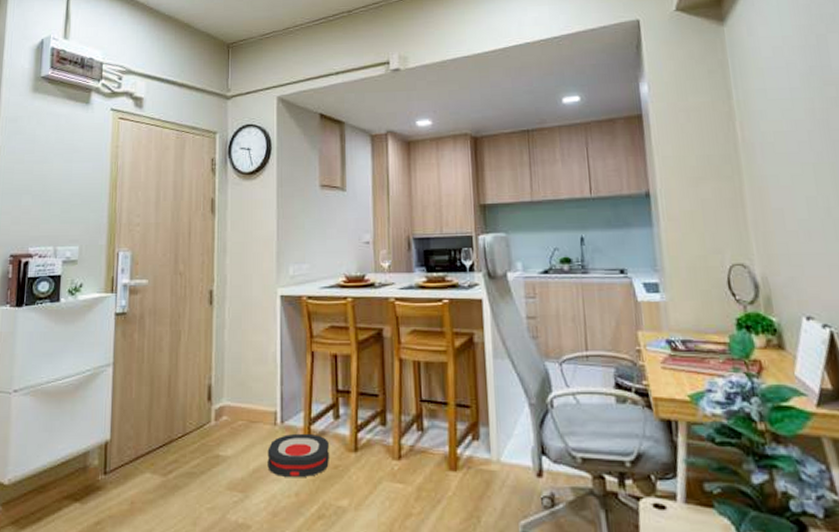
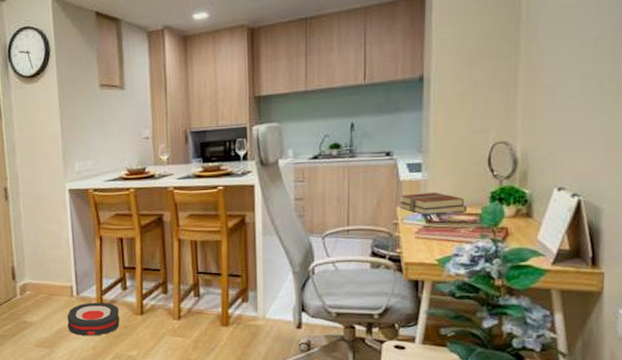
books: none [639,316,714,343] -> present [398,192,468,216]

